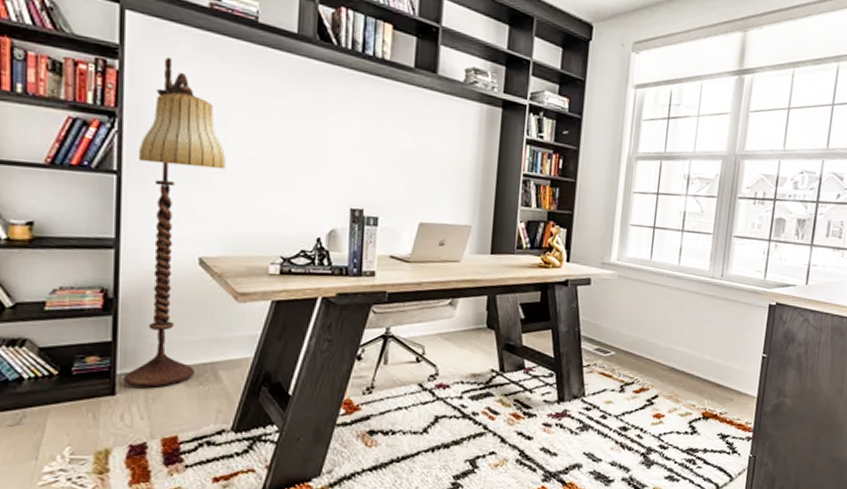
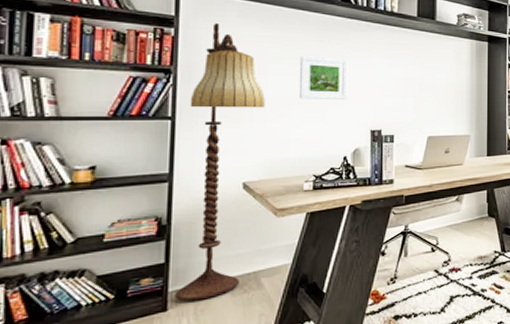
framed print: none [266,108,327,168] -> present [299,56,348,99]

